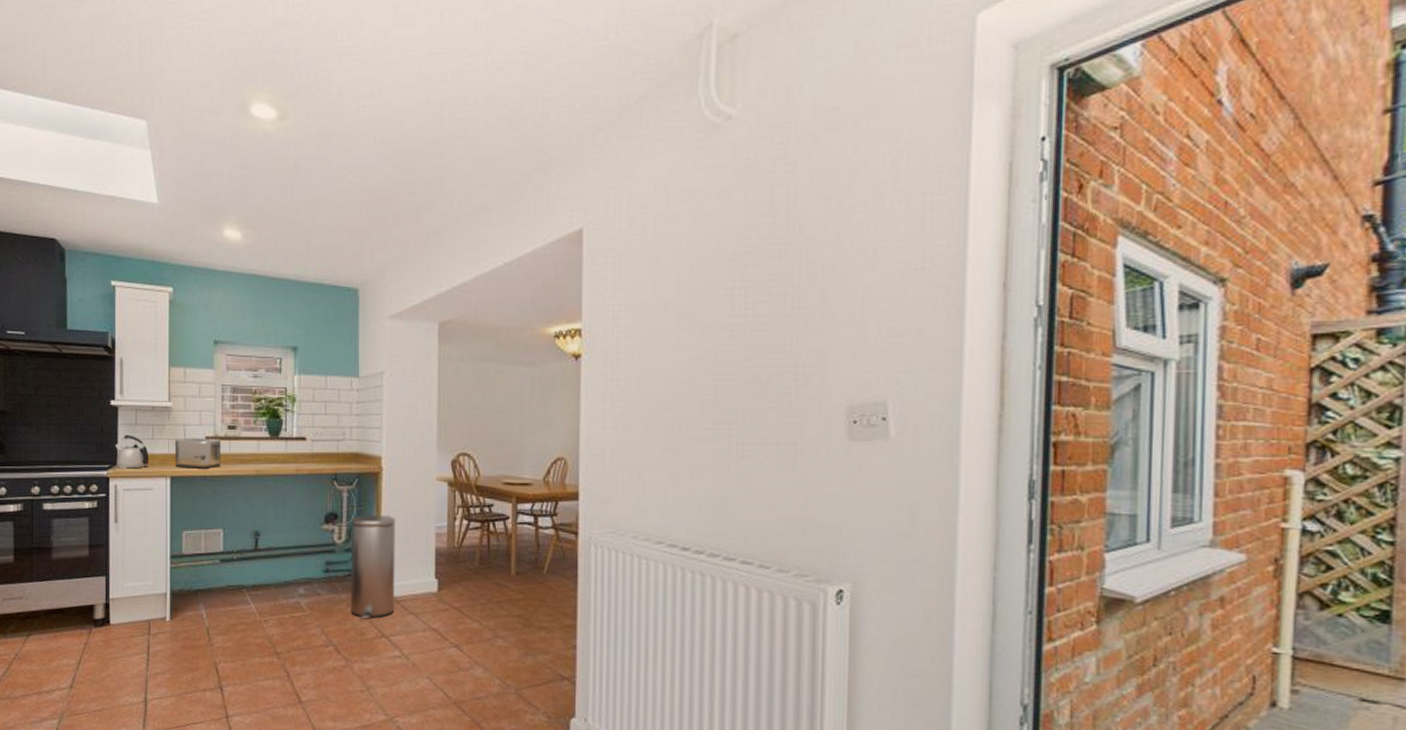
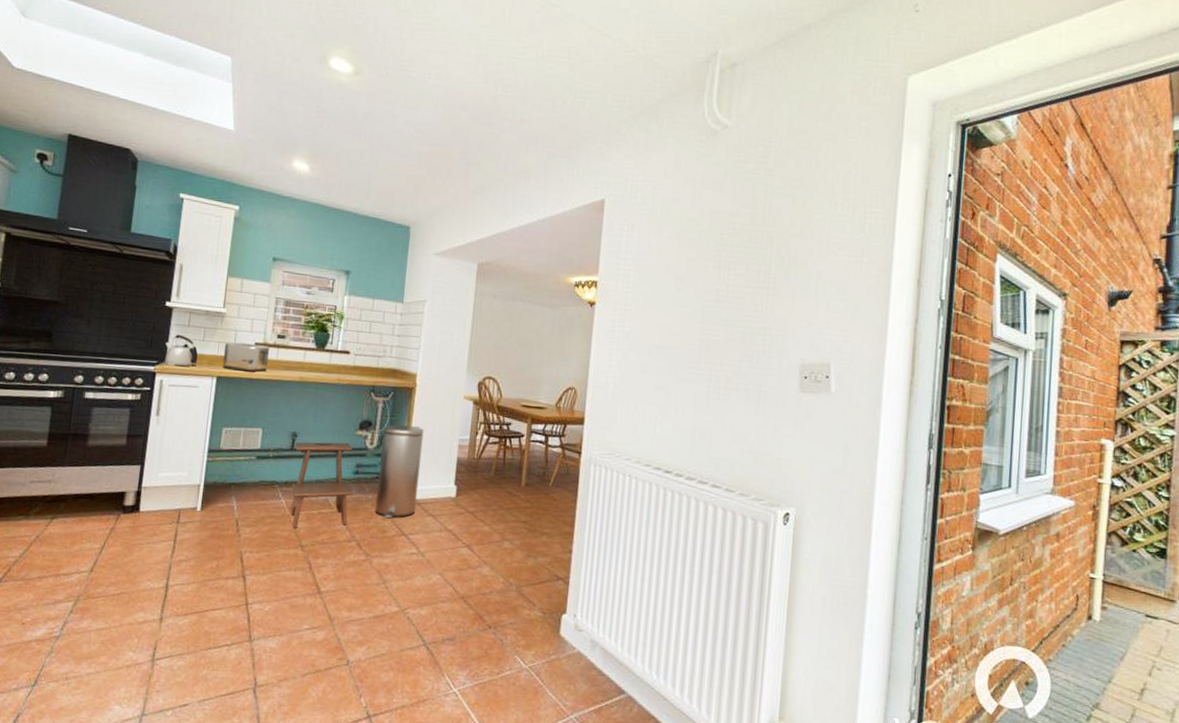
step stool: none [258,538,326,635] -> present [290,442,354,528]

